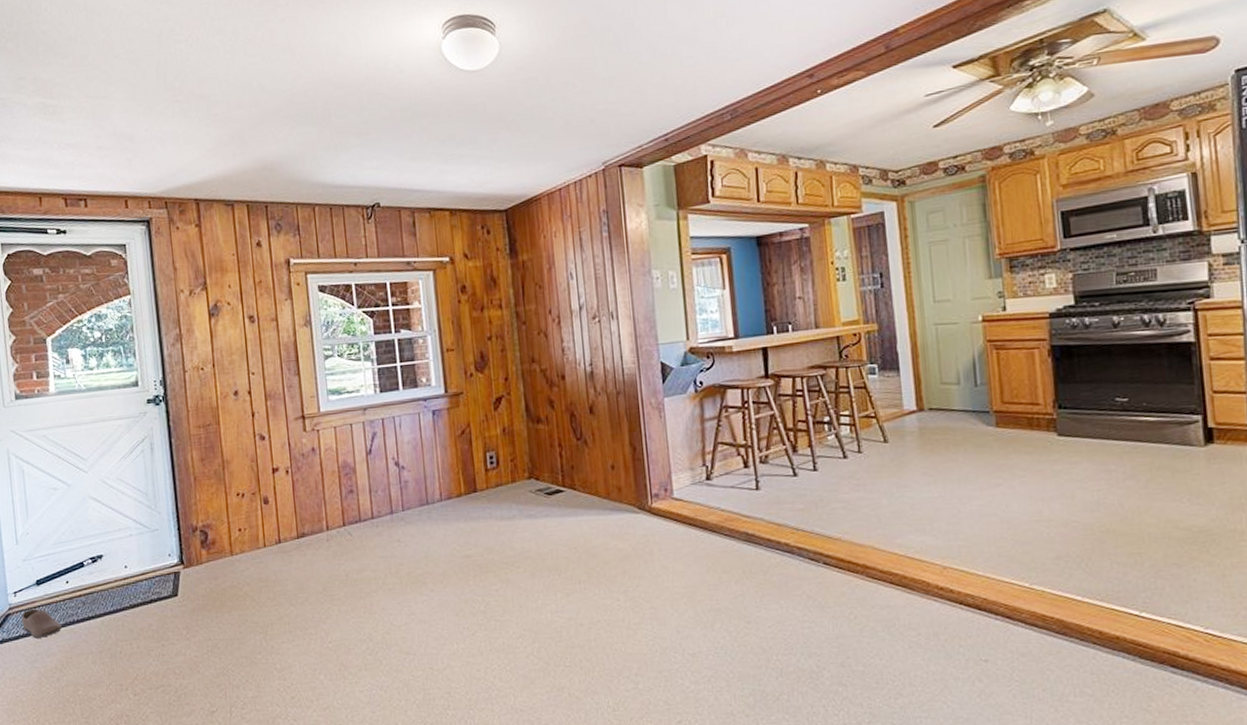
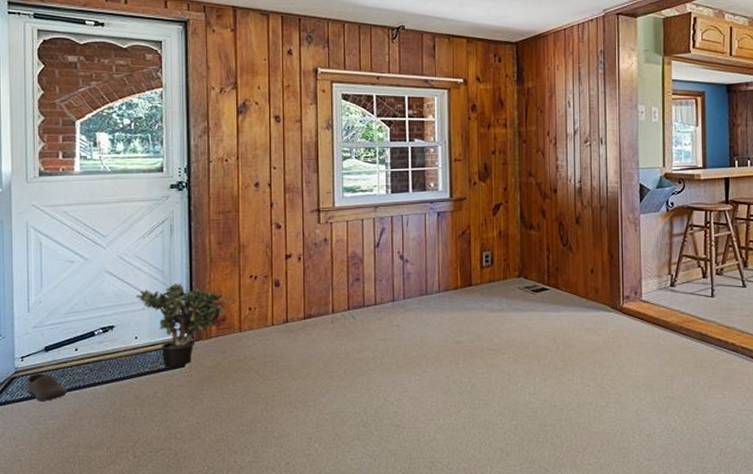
potted plant: none [122,505,212,598] -> present [136,283,224,368]

